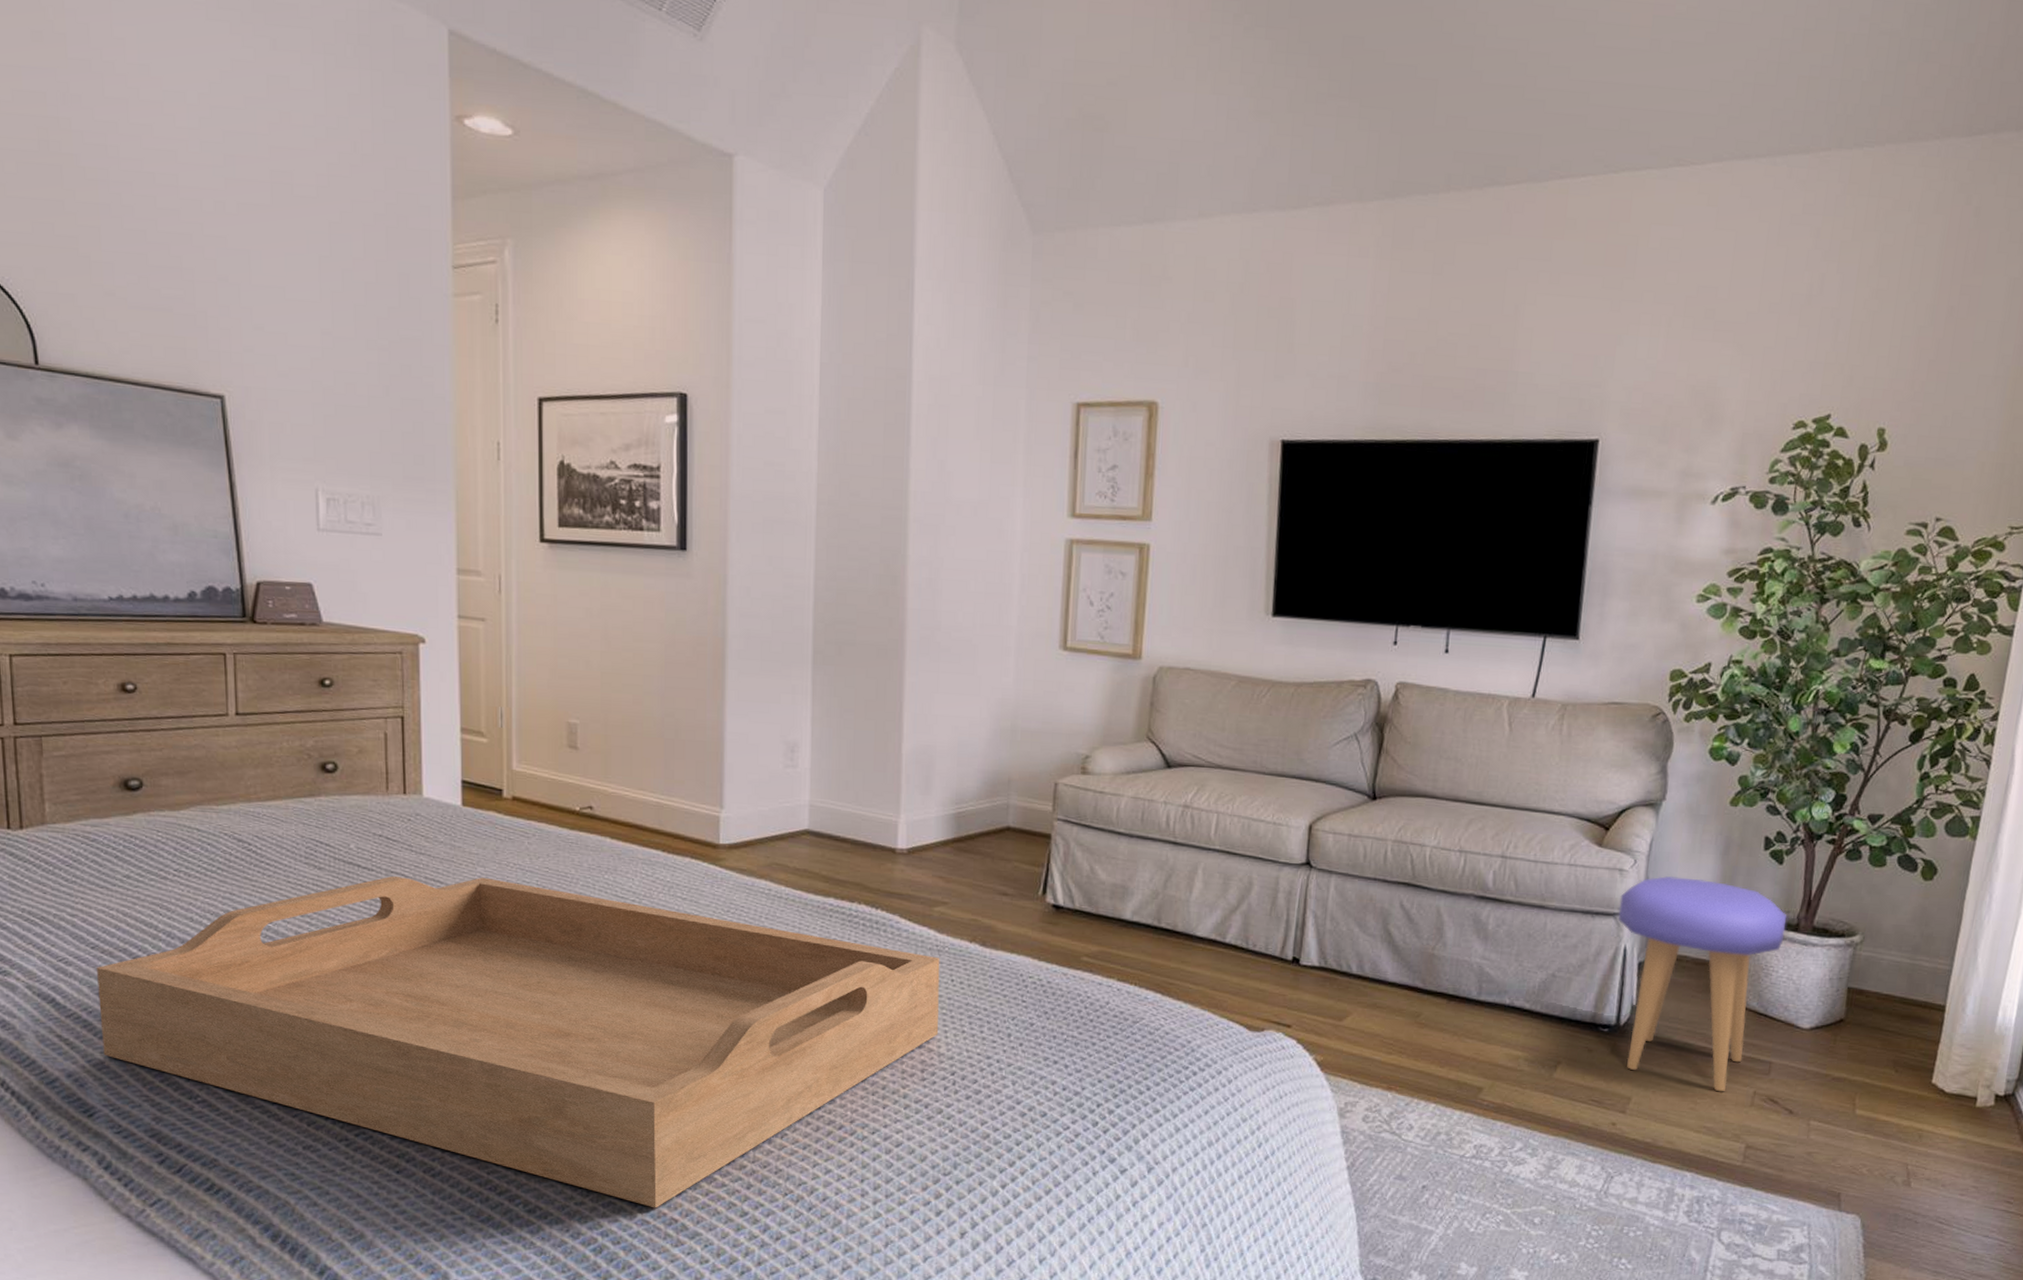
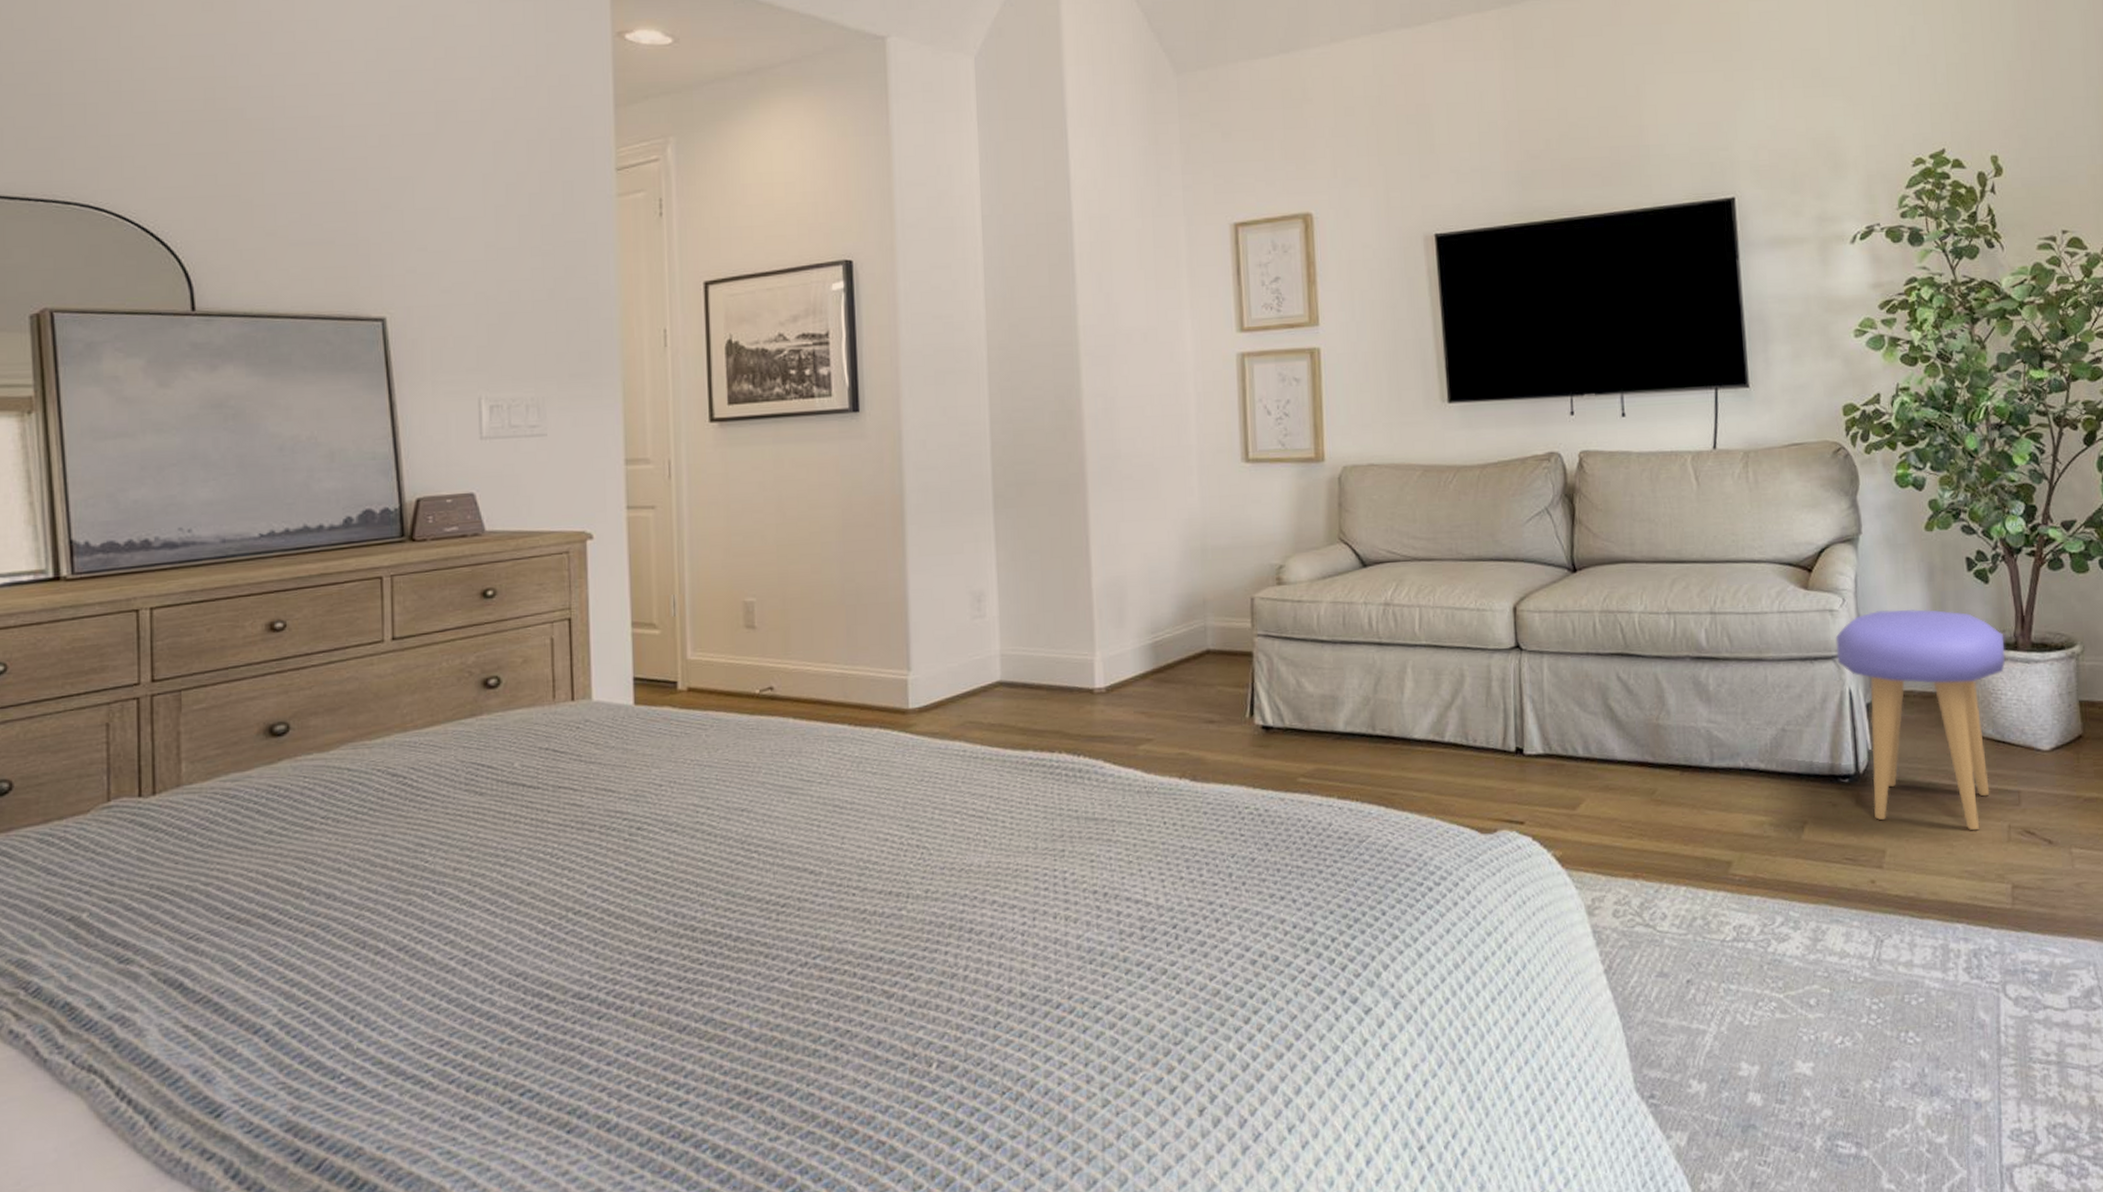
serving tray: present [97,875,940,1208] -> none [232,779,1155,1132]

